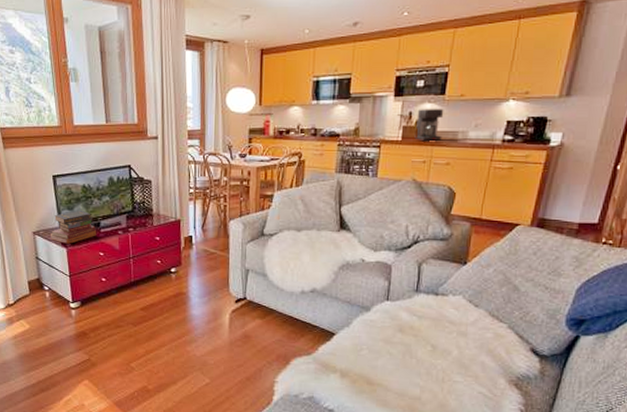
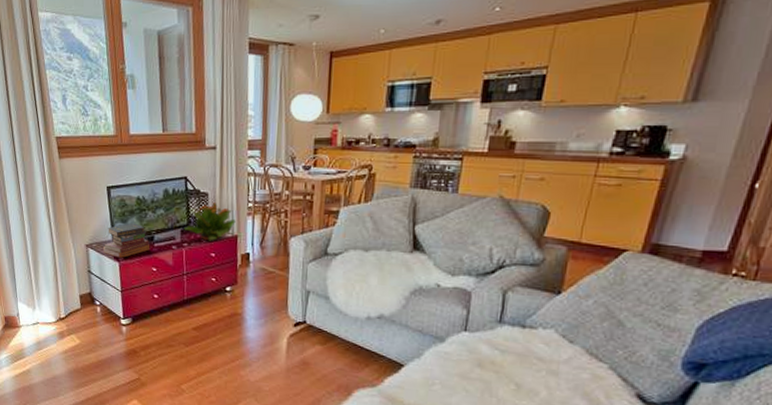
potted flower: none [129,189,178,226] -> present [183,203,236,241]
coffee maker: present [414,108,444,142] -> none [503,115,540,154]

